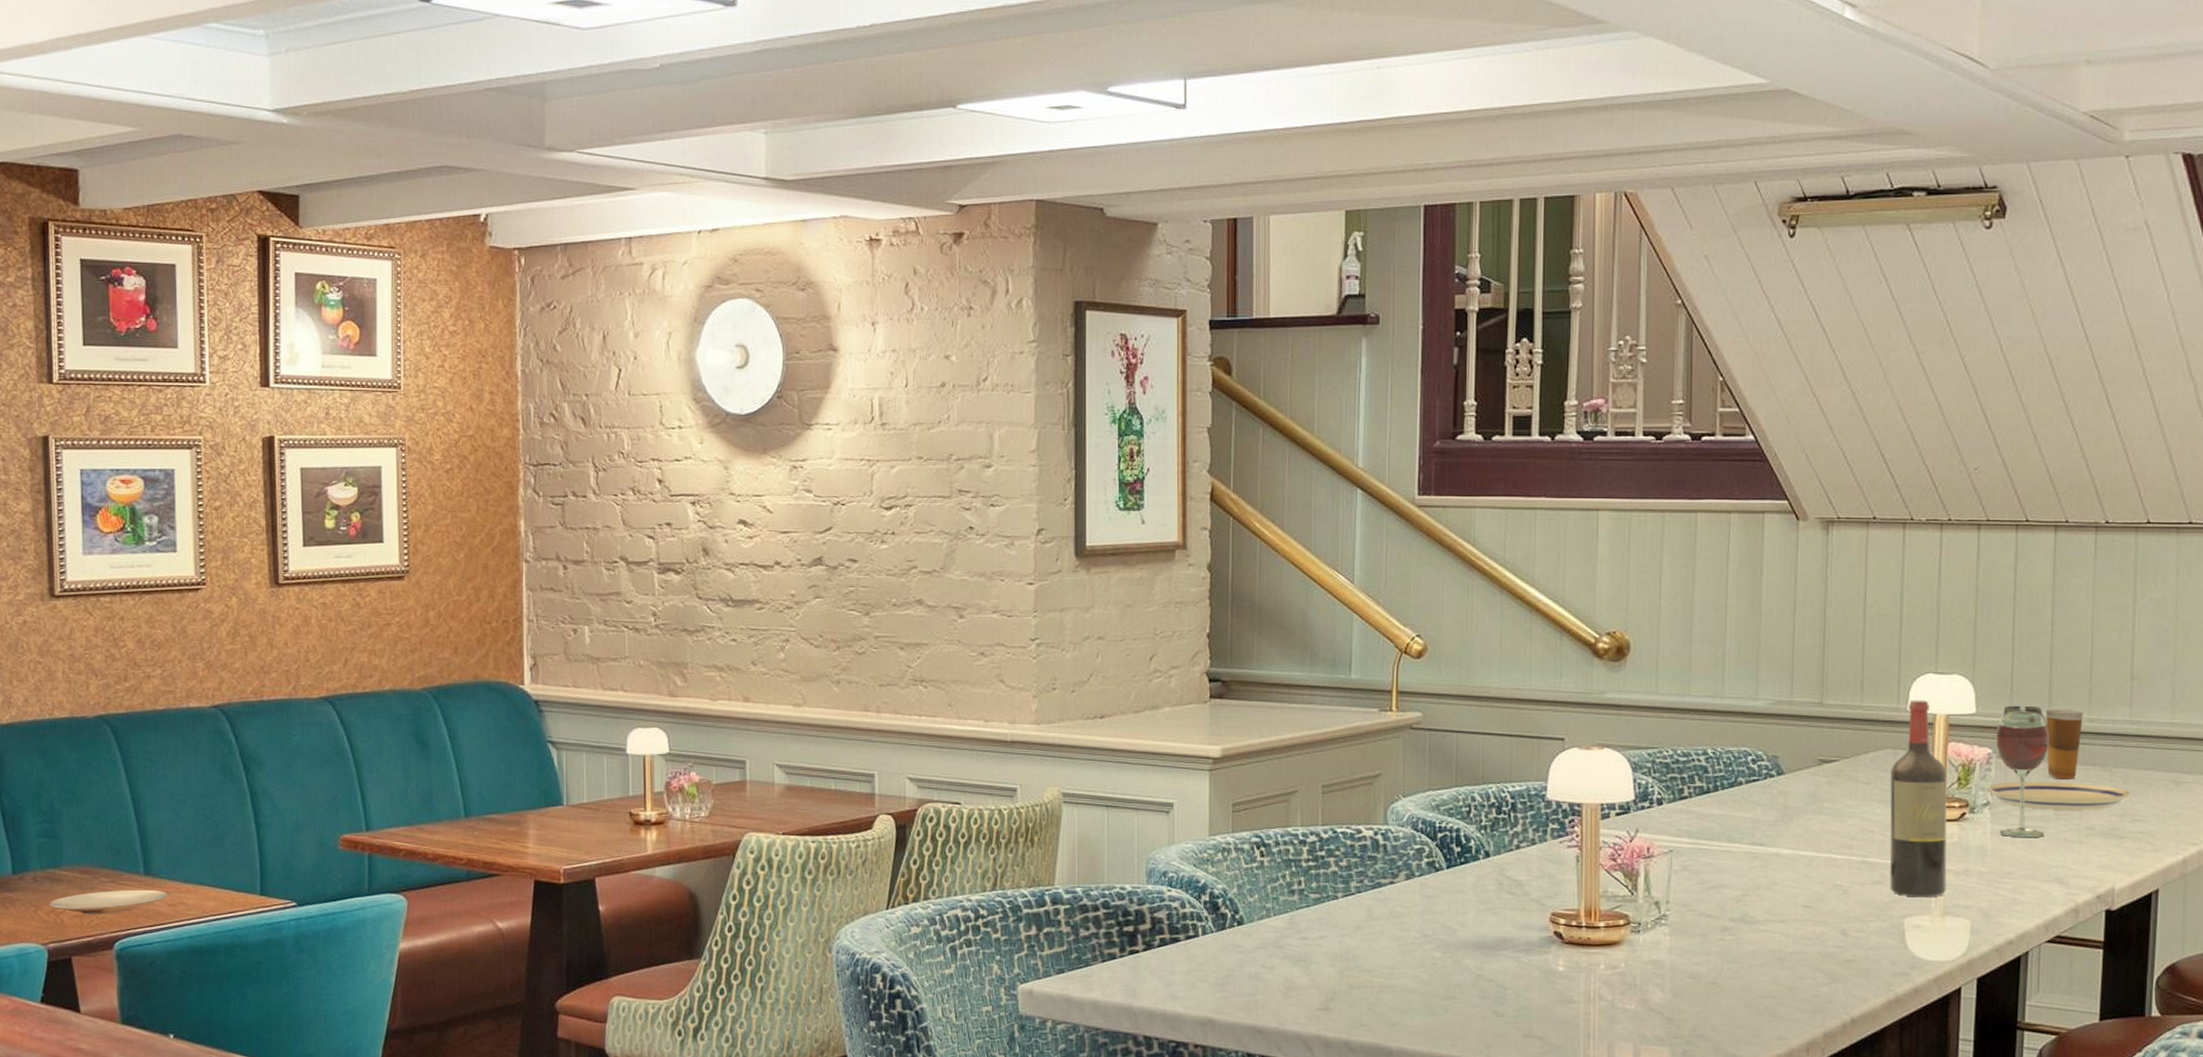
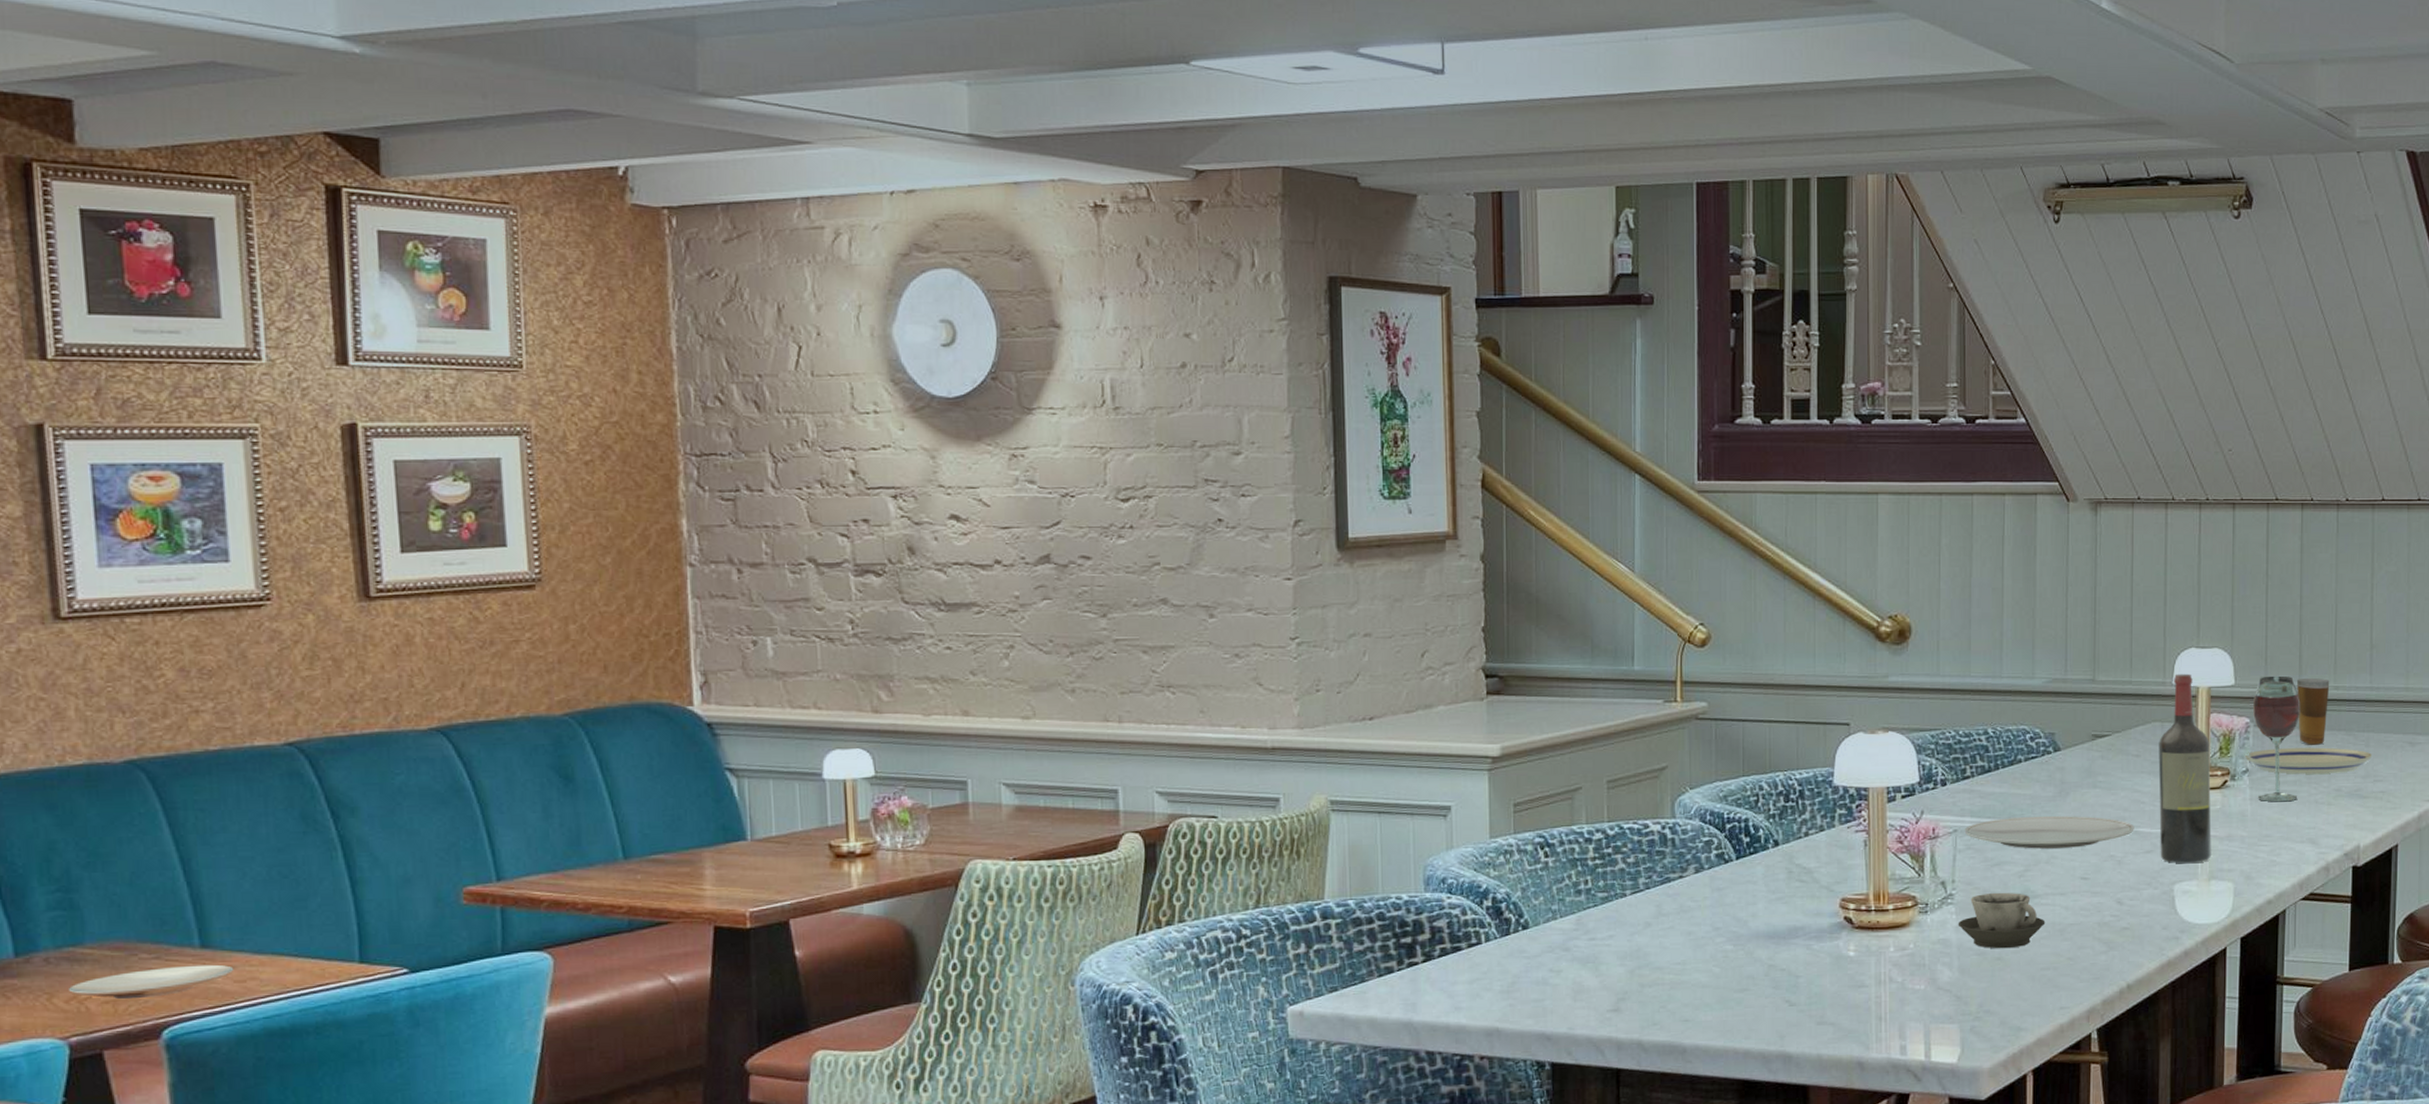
cup: none [1671,915,1764,974] -> present [1958,892,2046,949]
plate: none [1680,840,1862,875] -> present [1964,815,2134,849]

